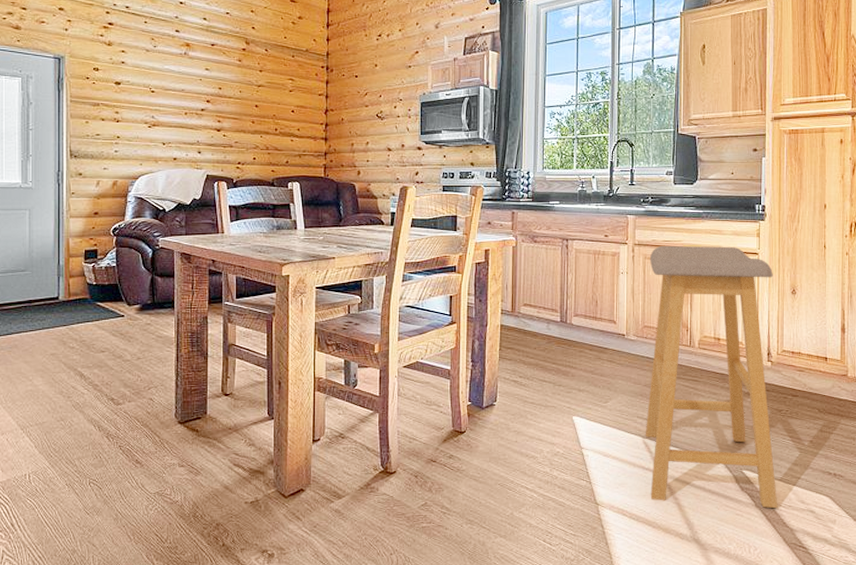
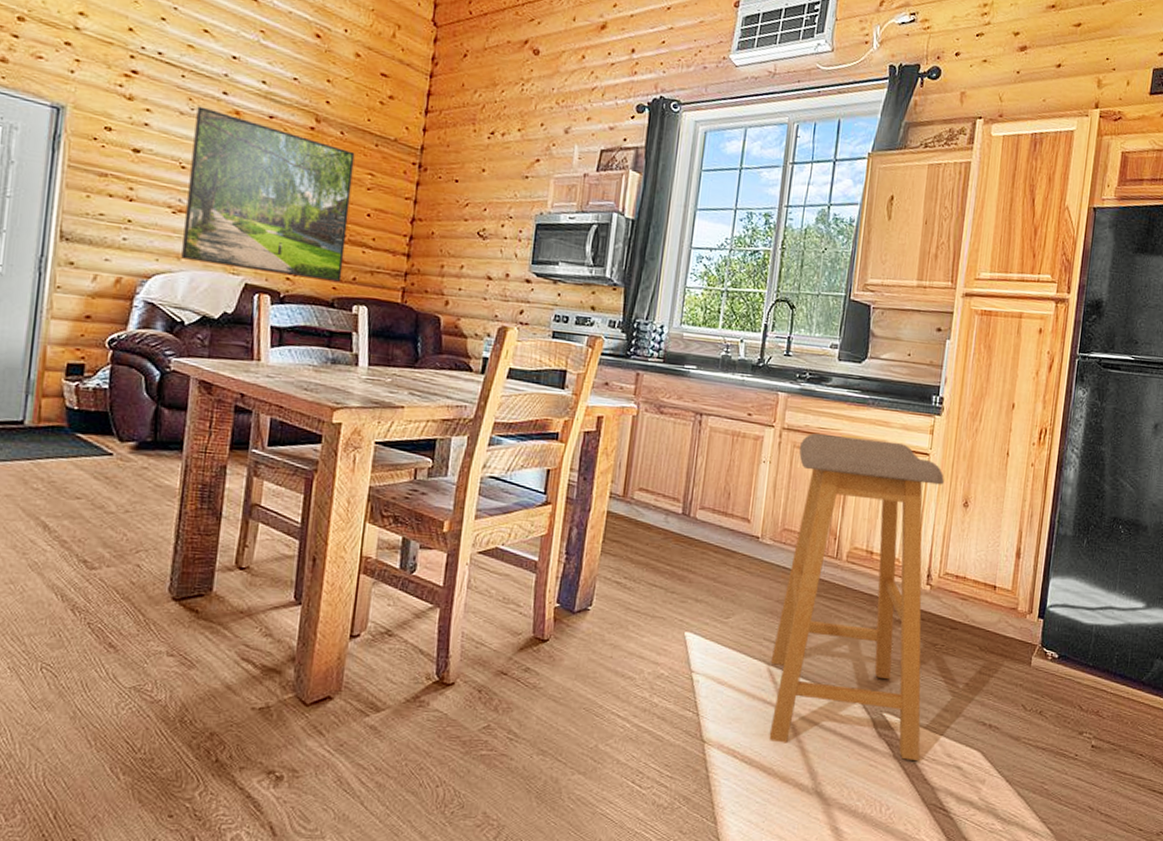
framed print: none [158,43,278,166] -> present [181,106,355,282]

